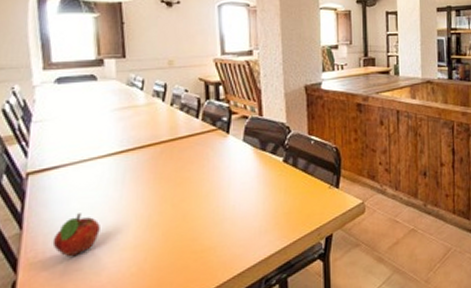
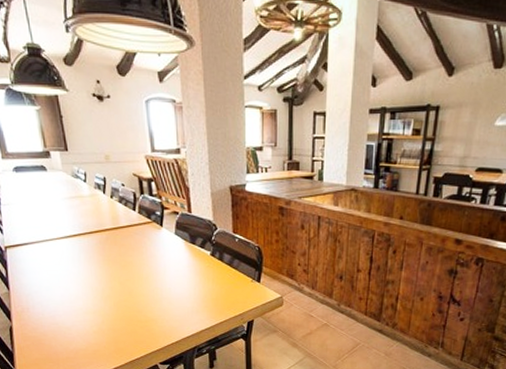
fruit: present [52,213,100,257] -> none [32,282,66,314]

